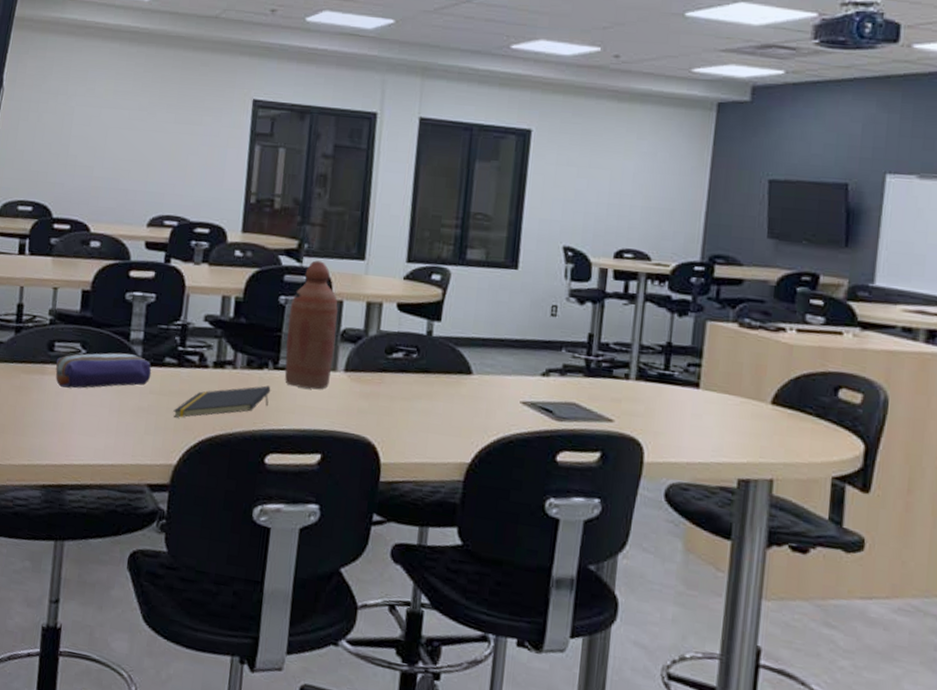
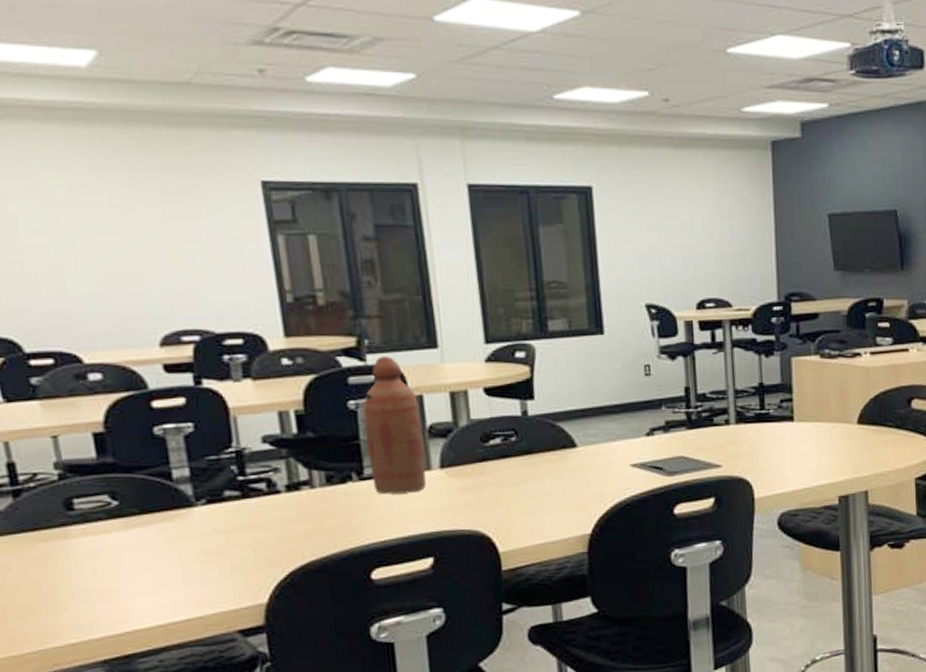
pencil case: present [55,352,152,389] -> none [80,494,212,548]
notepad: present [173,385,271,418] -> none [249,499,362,553]

